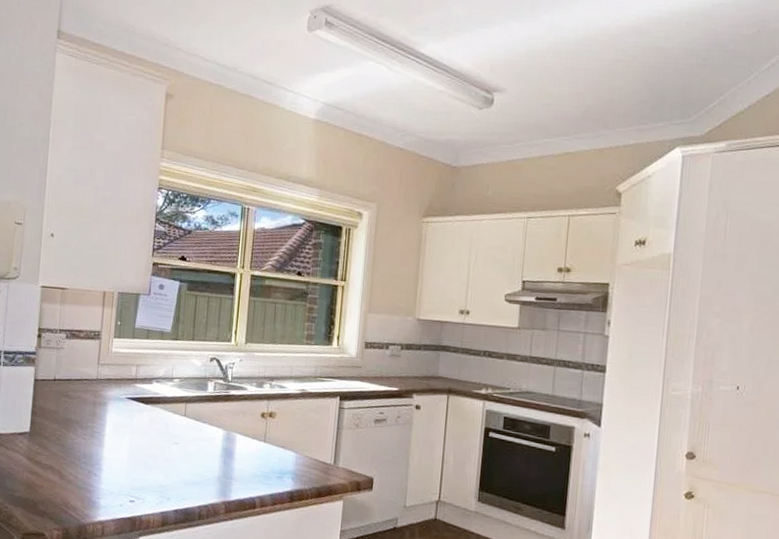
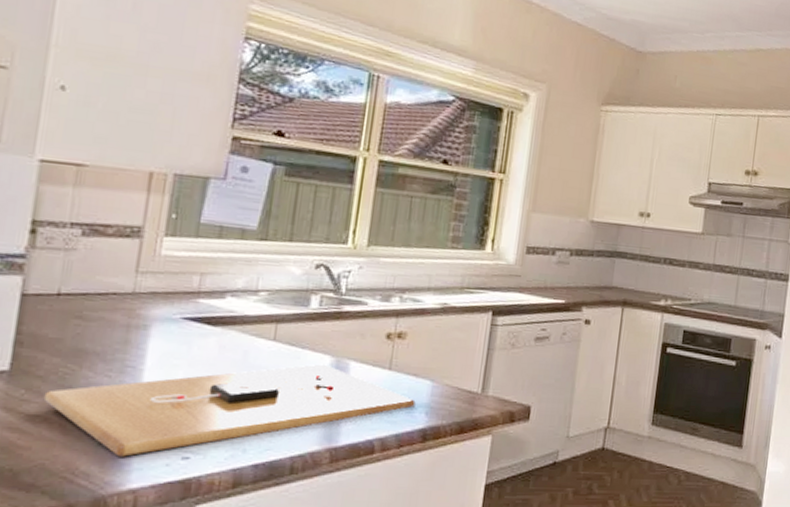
cutting board: none [48,435,284,497] -> present [43,364,416,457]

